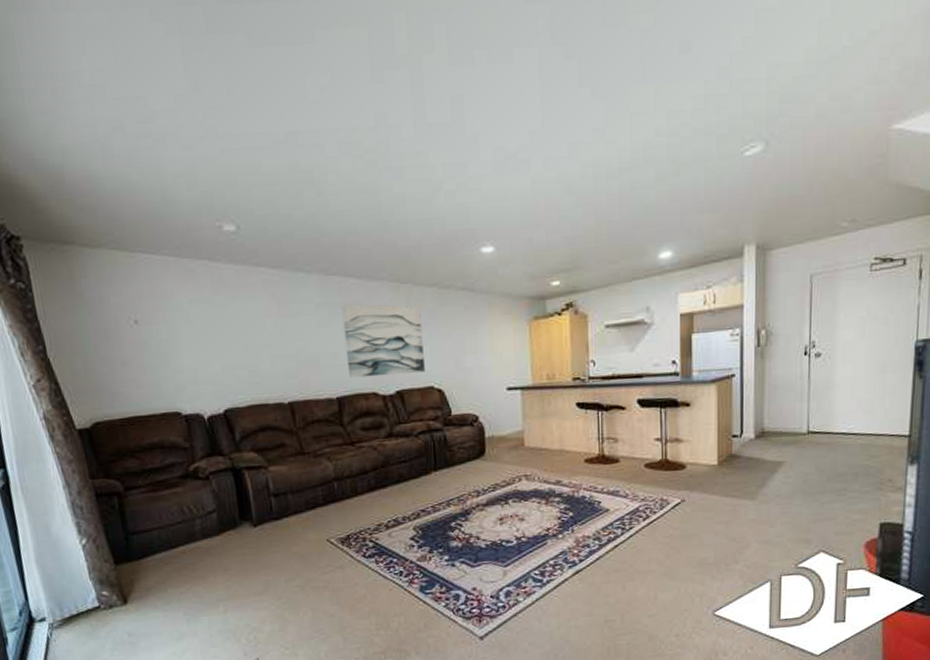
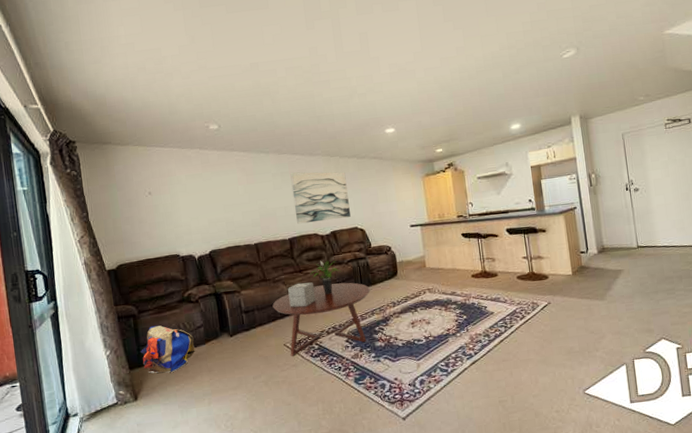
backpack: none [128,507,206,571] -> present [140,325,195,373]
coffee table: none [312,461,447,555] -> present [272,282,370,356]
decorative box: none [334,459,373,492] -> present [288,282,316,308]
potted plant: none [365,430,408,477] -> present [310,260,341,295]

